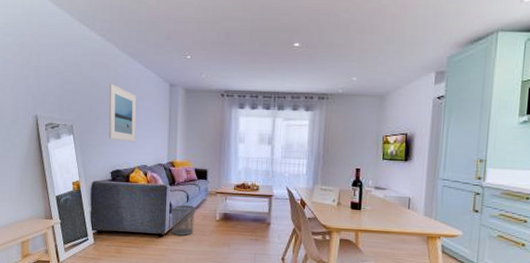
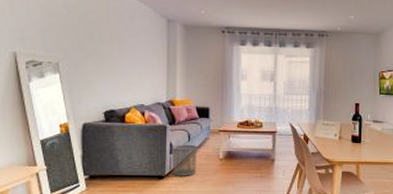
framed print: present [108,84,137,142] -> none [100,19,132,81]

